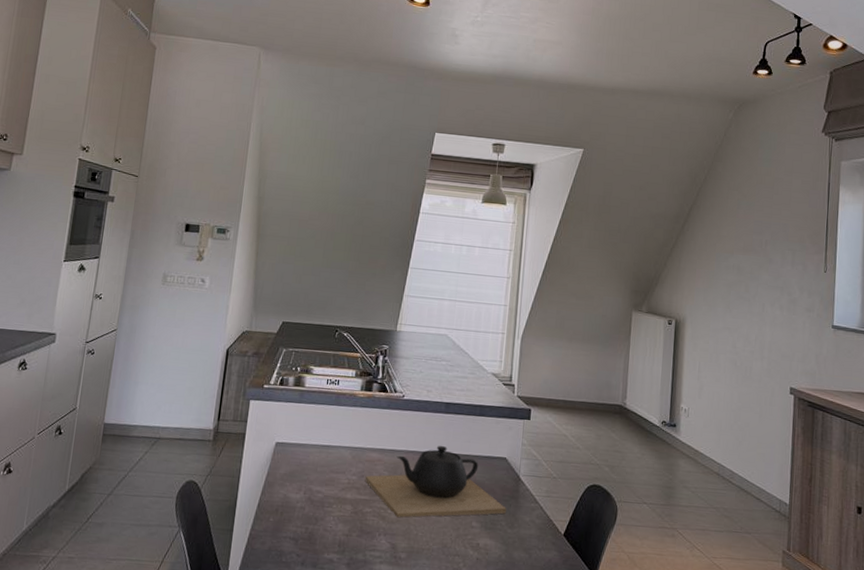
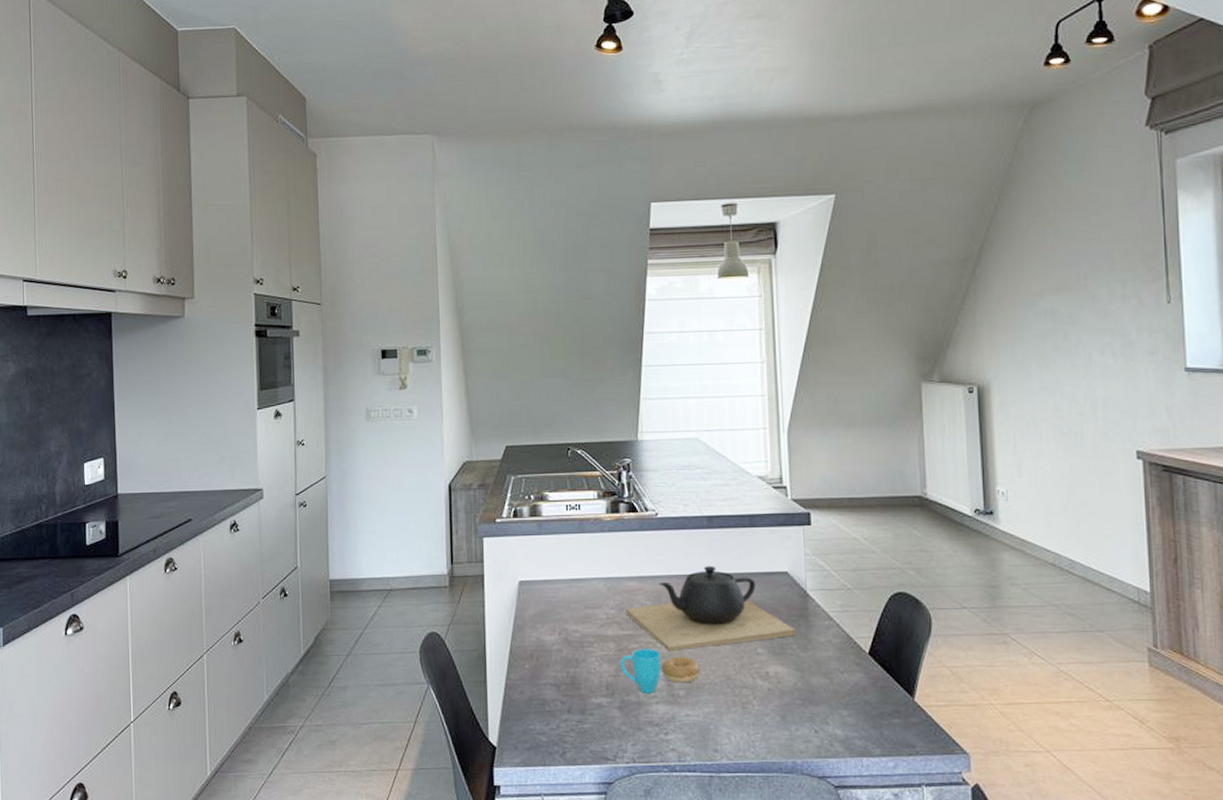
cup: none [353,513,422,554] -> present [619,649,700,694]

